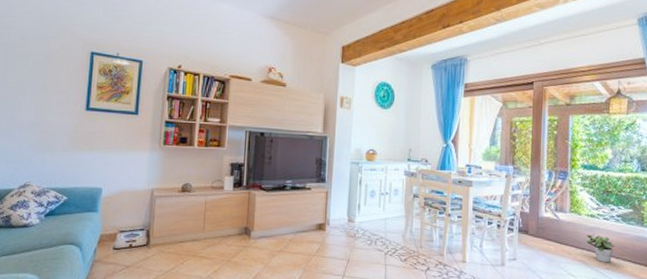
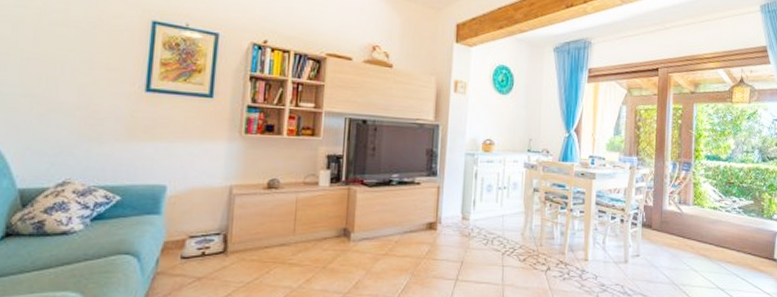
potted plant: present [586,234,615,263] -> none [708,227,736,257]

